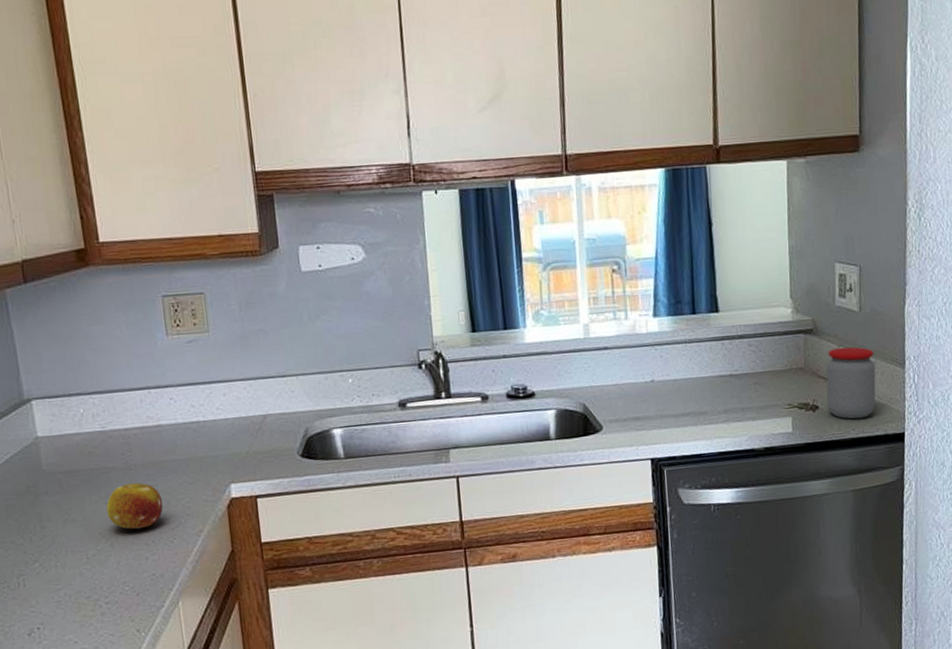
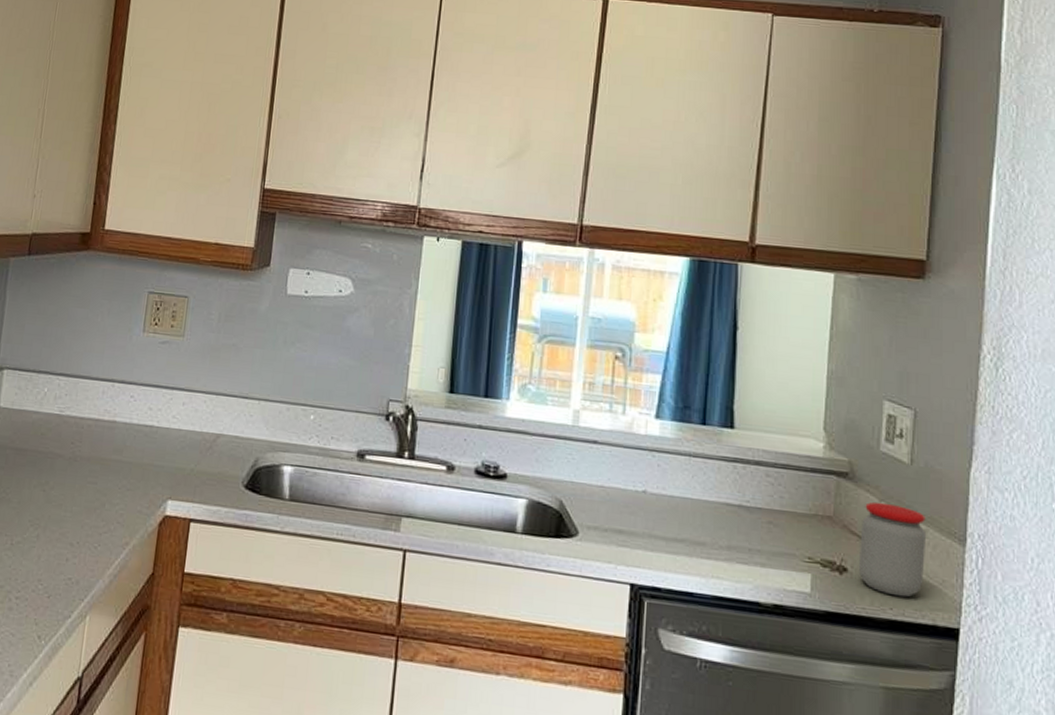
fruit: present [106,483,163,529] -> none [42,474,98,526]

